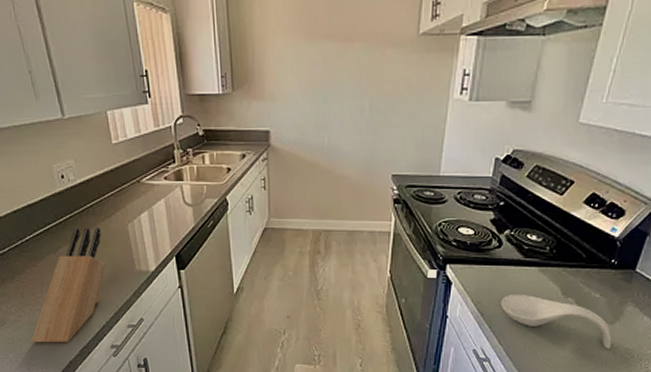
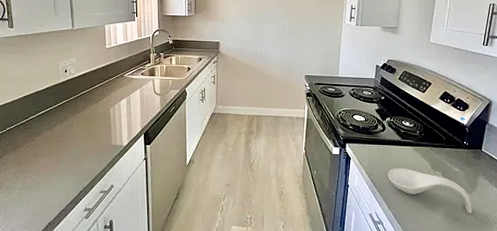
knife block: present [30,227,105,343] -> none [19,110,90,206]

